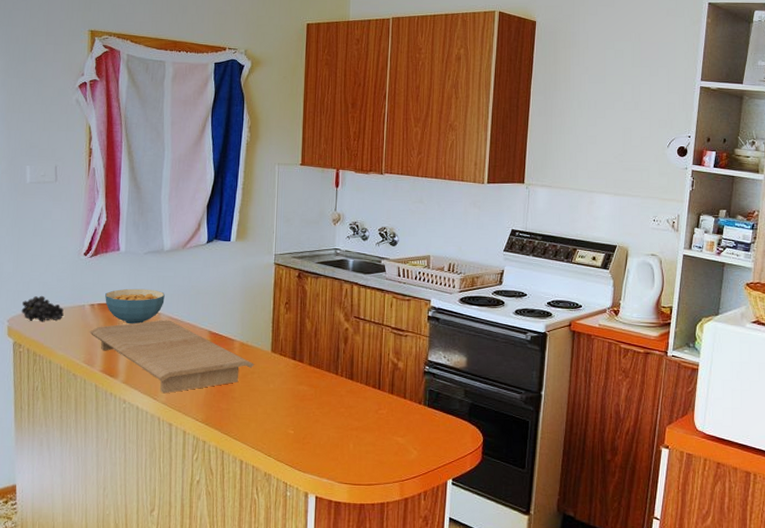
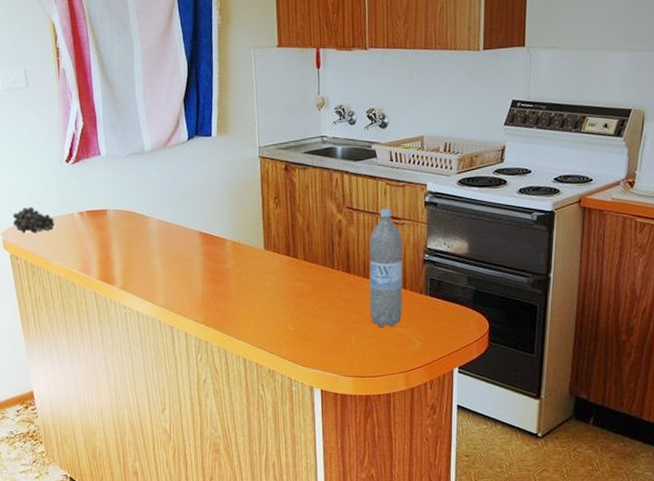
cutting board: present [90,320,254,394] -> none [82,223,248,297]
cereal bowl: present [105,288,165,325] -> none [92,192,152,230]
water bottle: none [369,320,405,436] -> present [369,209,403,328]

